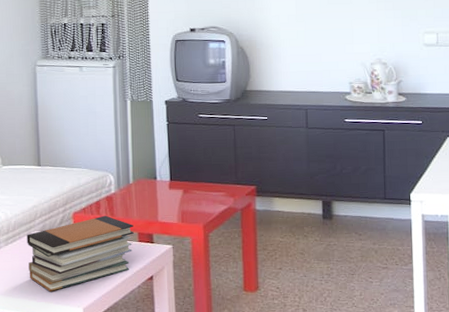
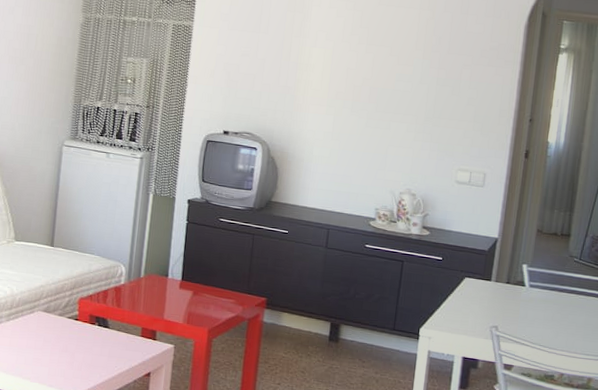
book stack: present [27,215,134,292] -> none [26,305,138,374]

